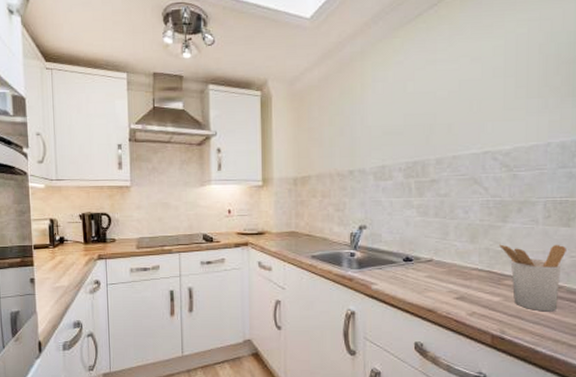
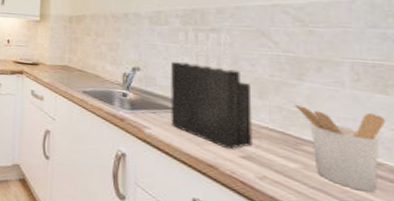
knife block: none [394,183,465,294] -> present [170,31,252,150]

